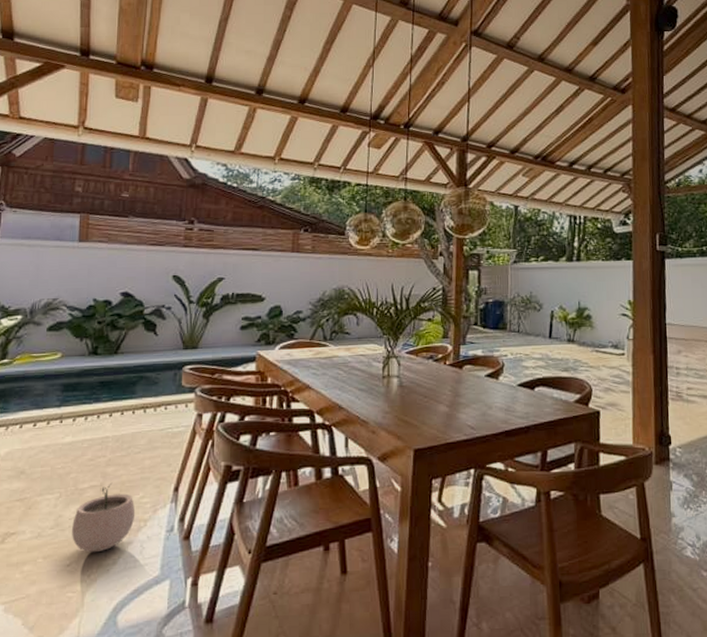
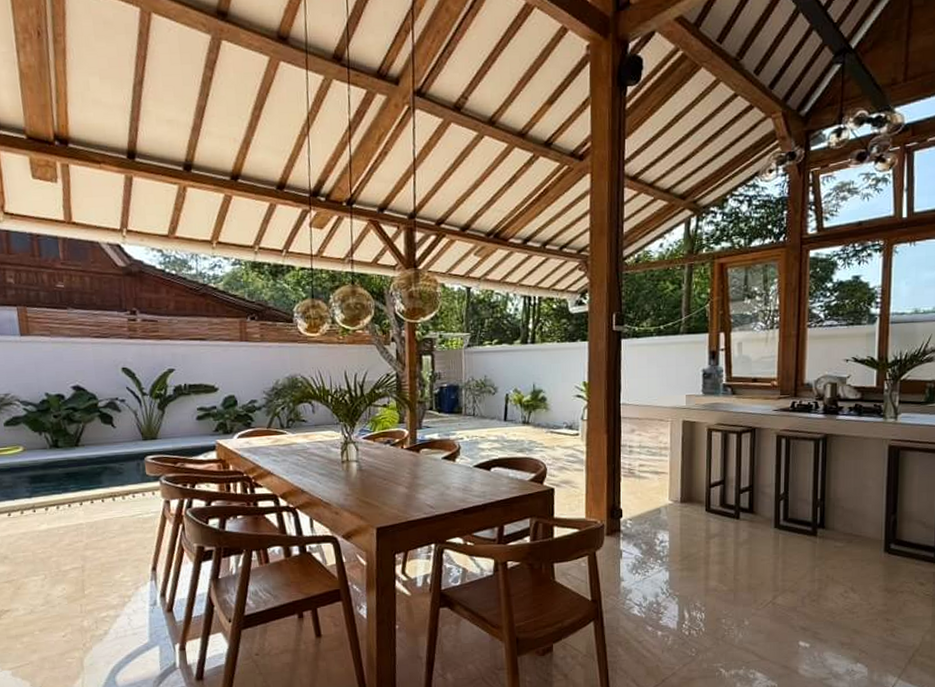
plant pot: present [72,484,136,553] -> none [61,565,119,625]

